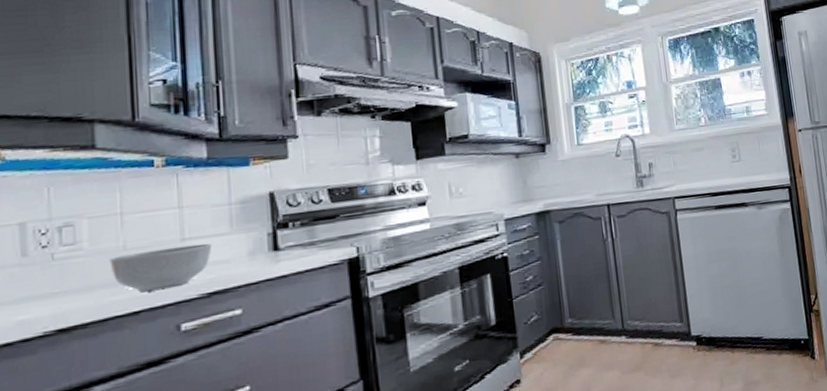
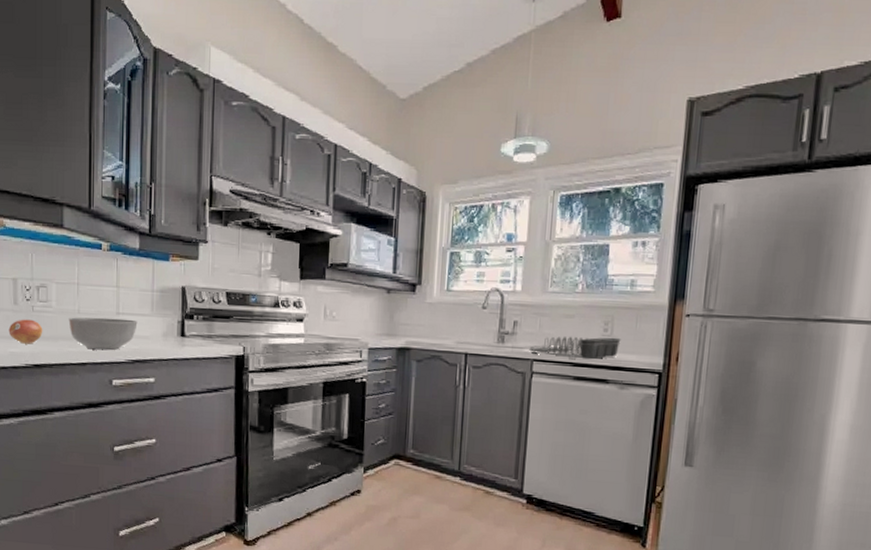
fruit: none [13,271,70,306] -> present [8,319,43,344]
dish rack: none [668,161,750,193] -> present [529,335,621,360]

